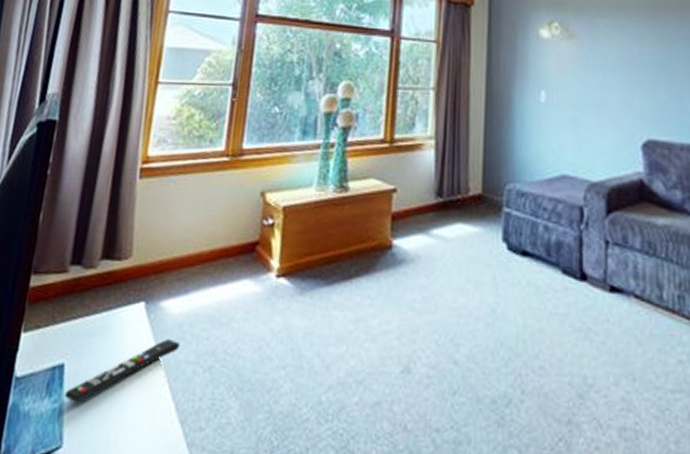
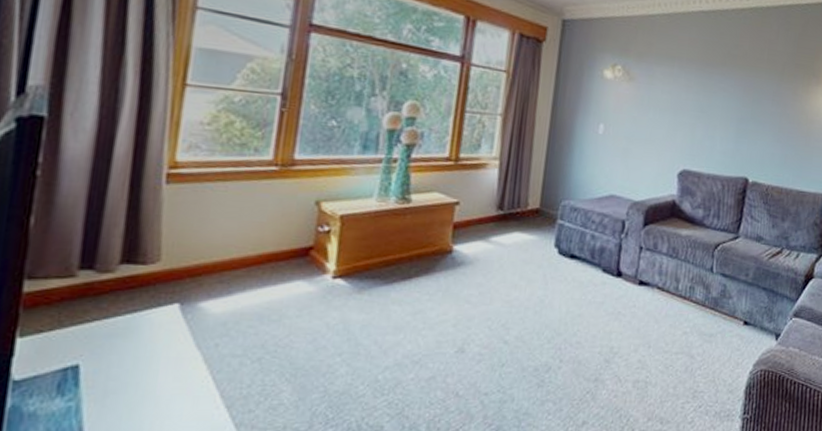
remote control: present [64,338,180,403] -> none [81,335,224,400]

